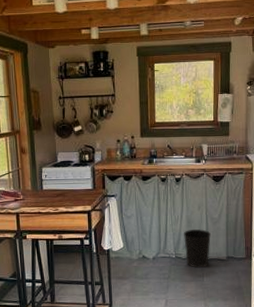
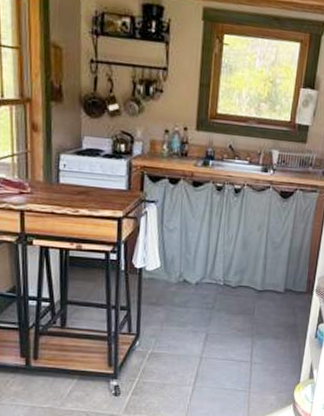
wastebasket: present [184,229,211,268] -> none [236,253,269,300]

